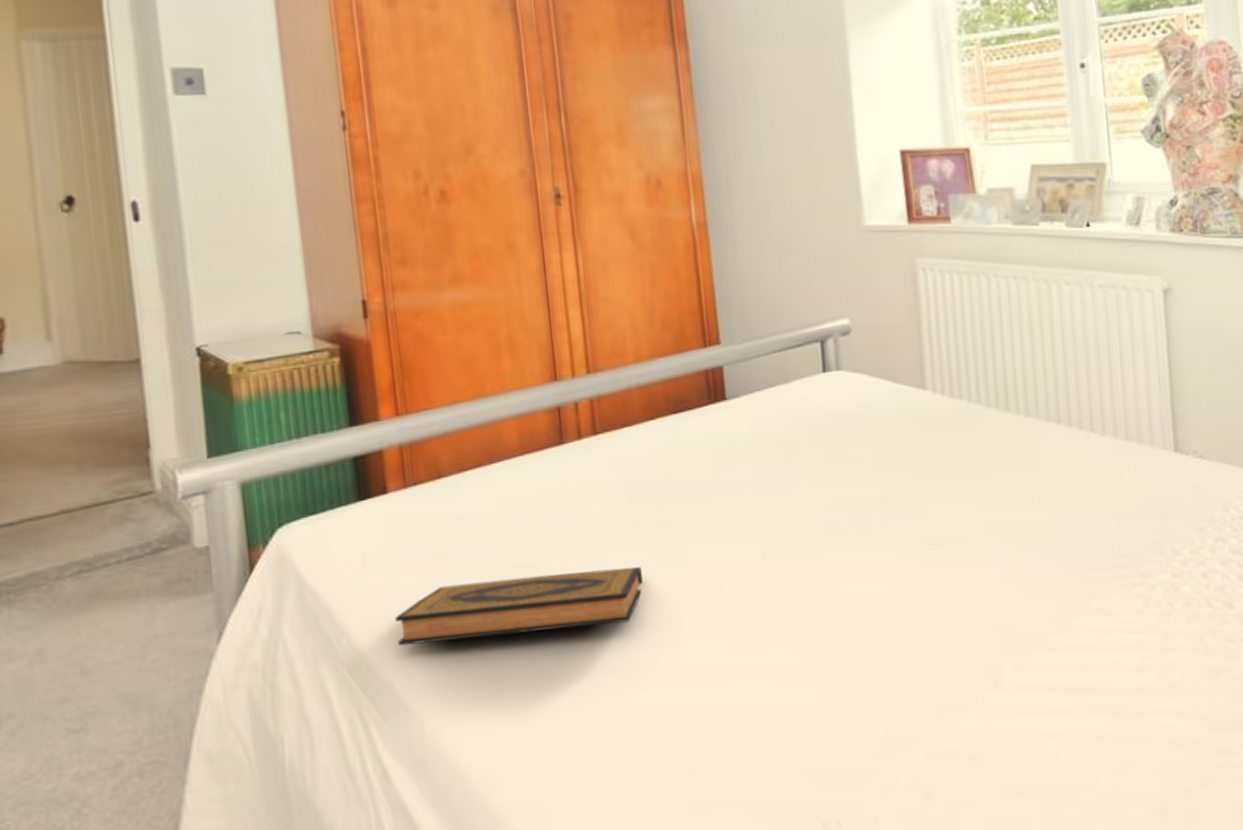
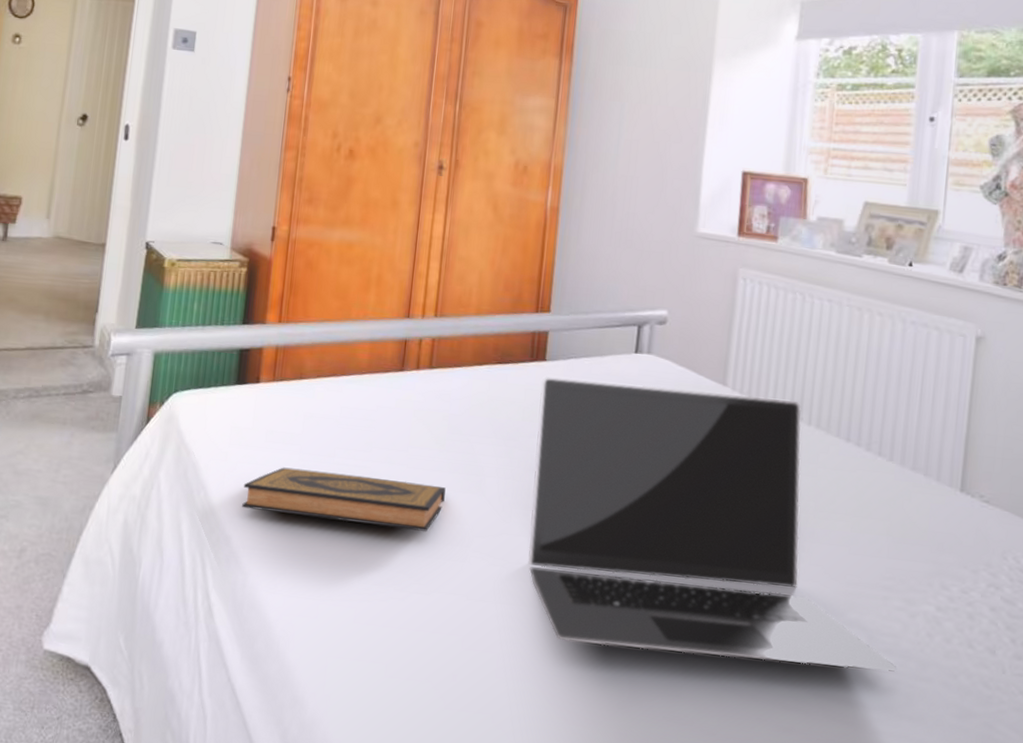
laptop: none [725,391,1145,704] -> present [528,376,896,672]

